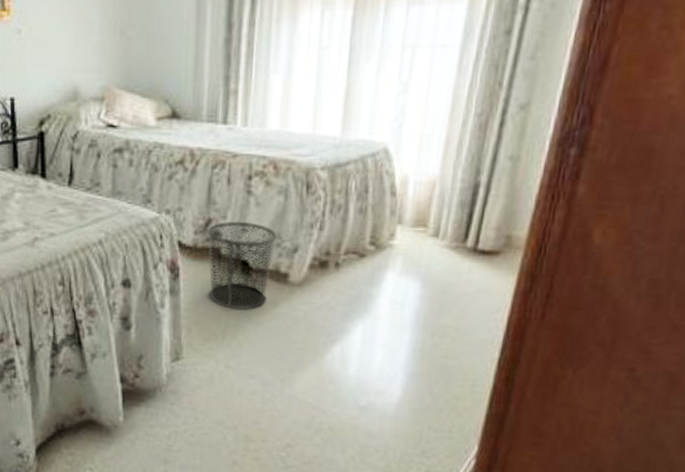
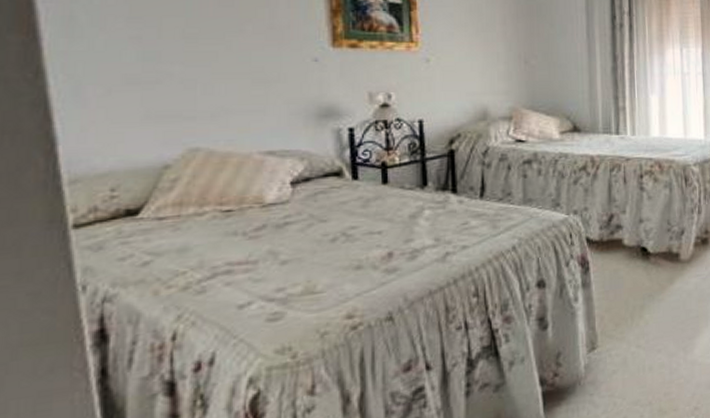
waste bin: present [207,220,277,311] -> none [610,213,667,292]

